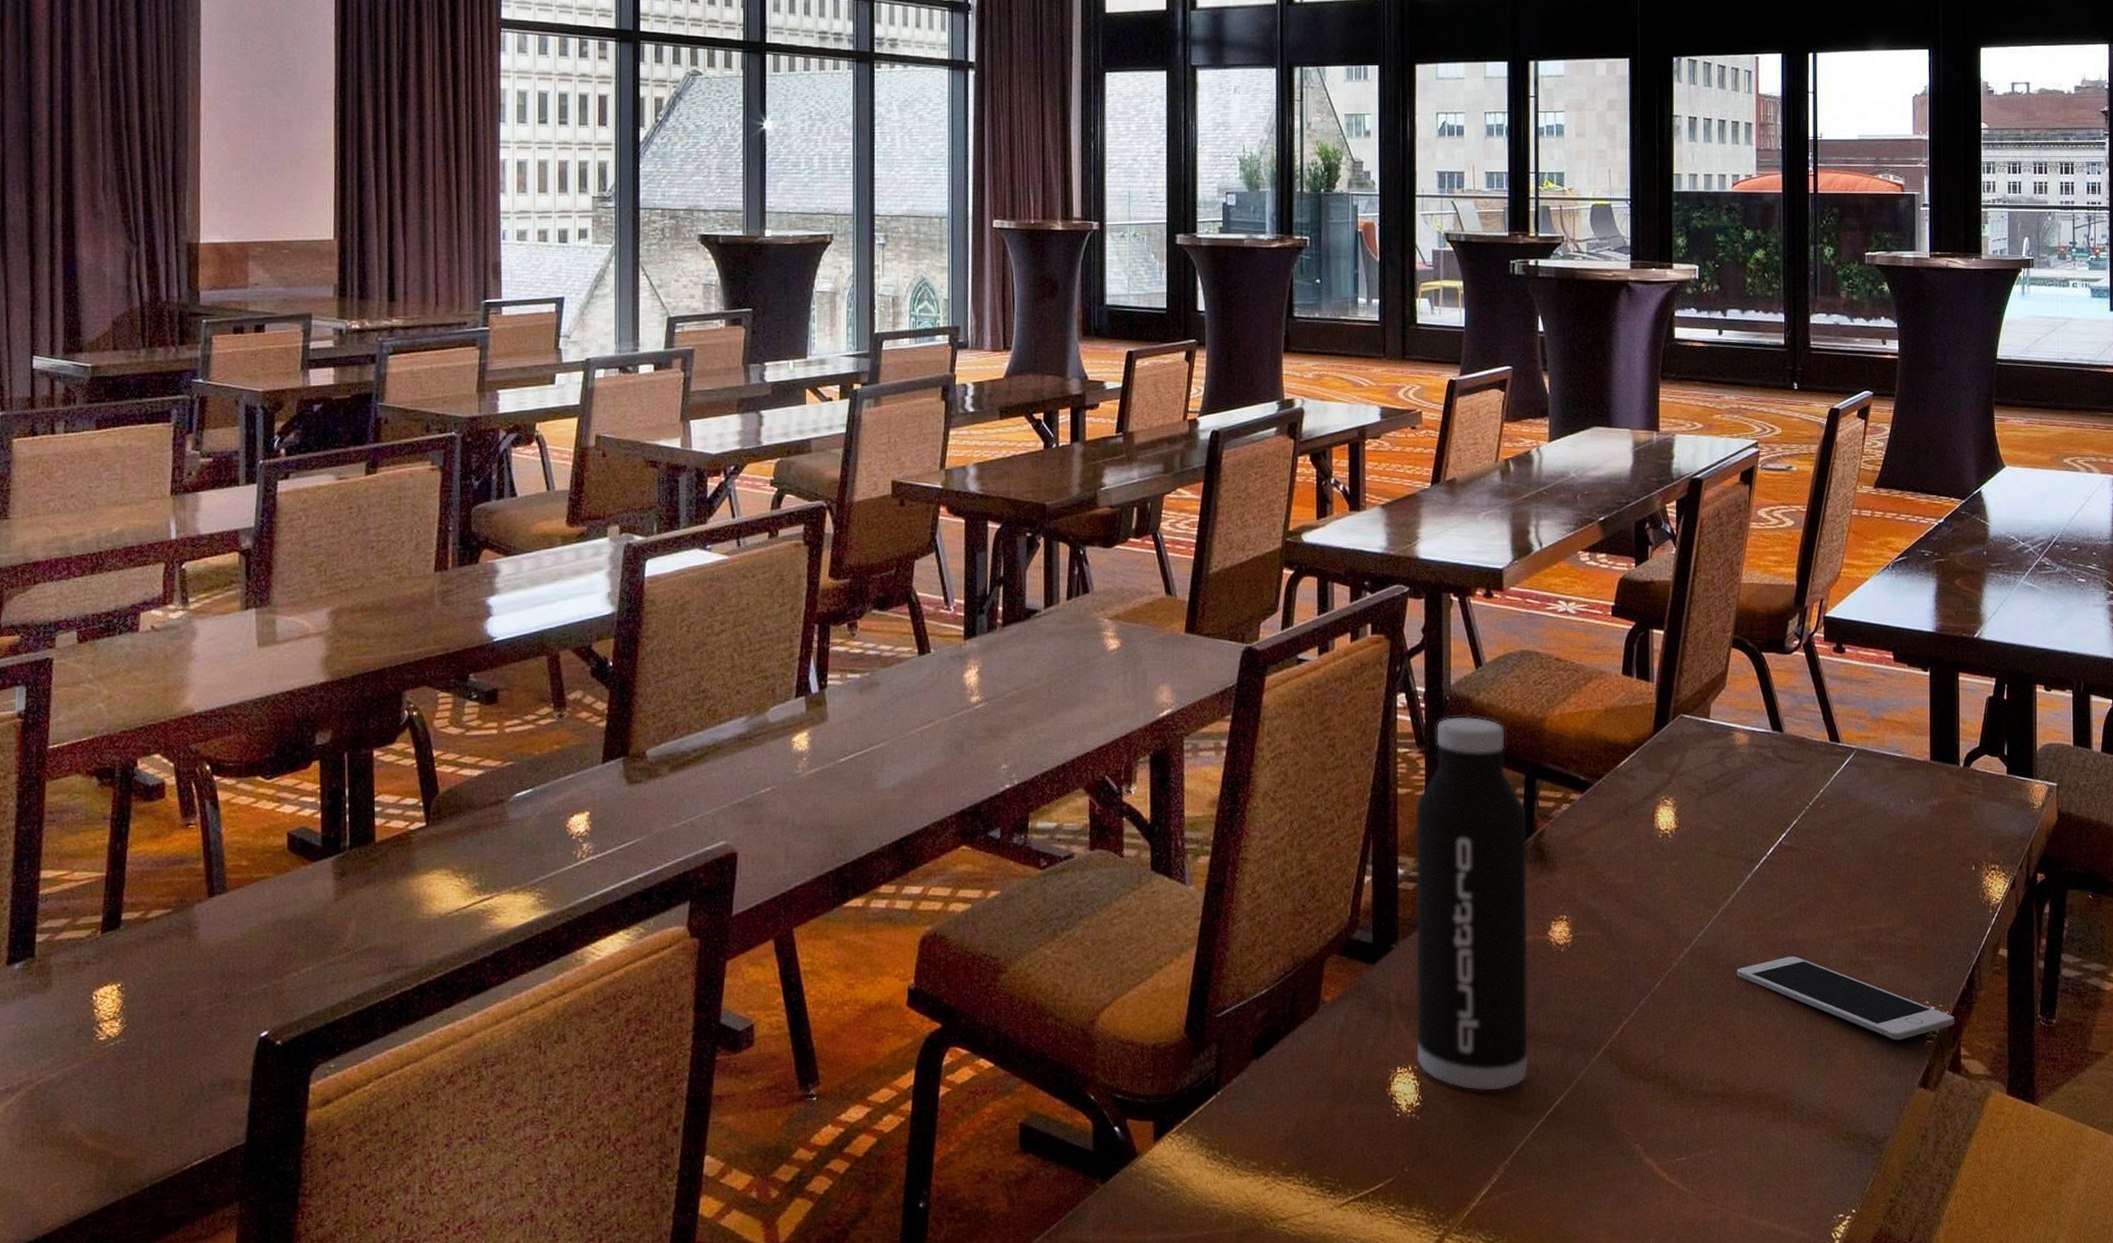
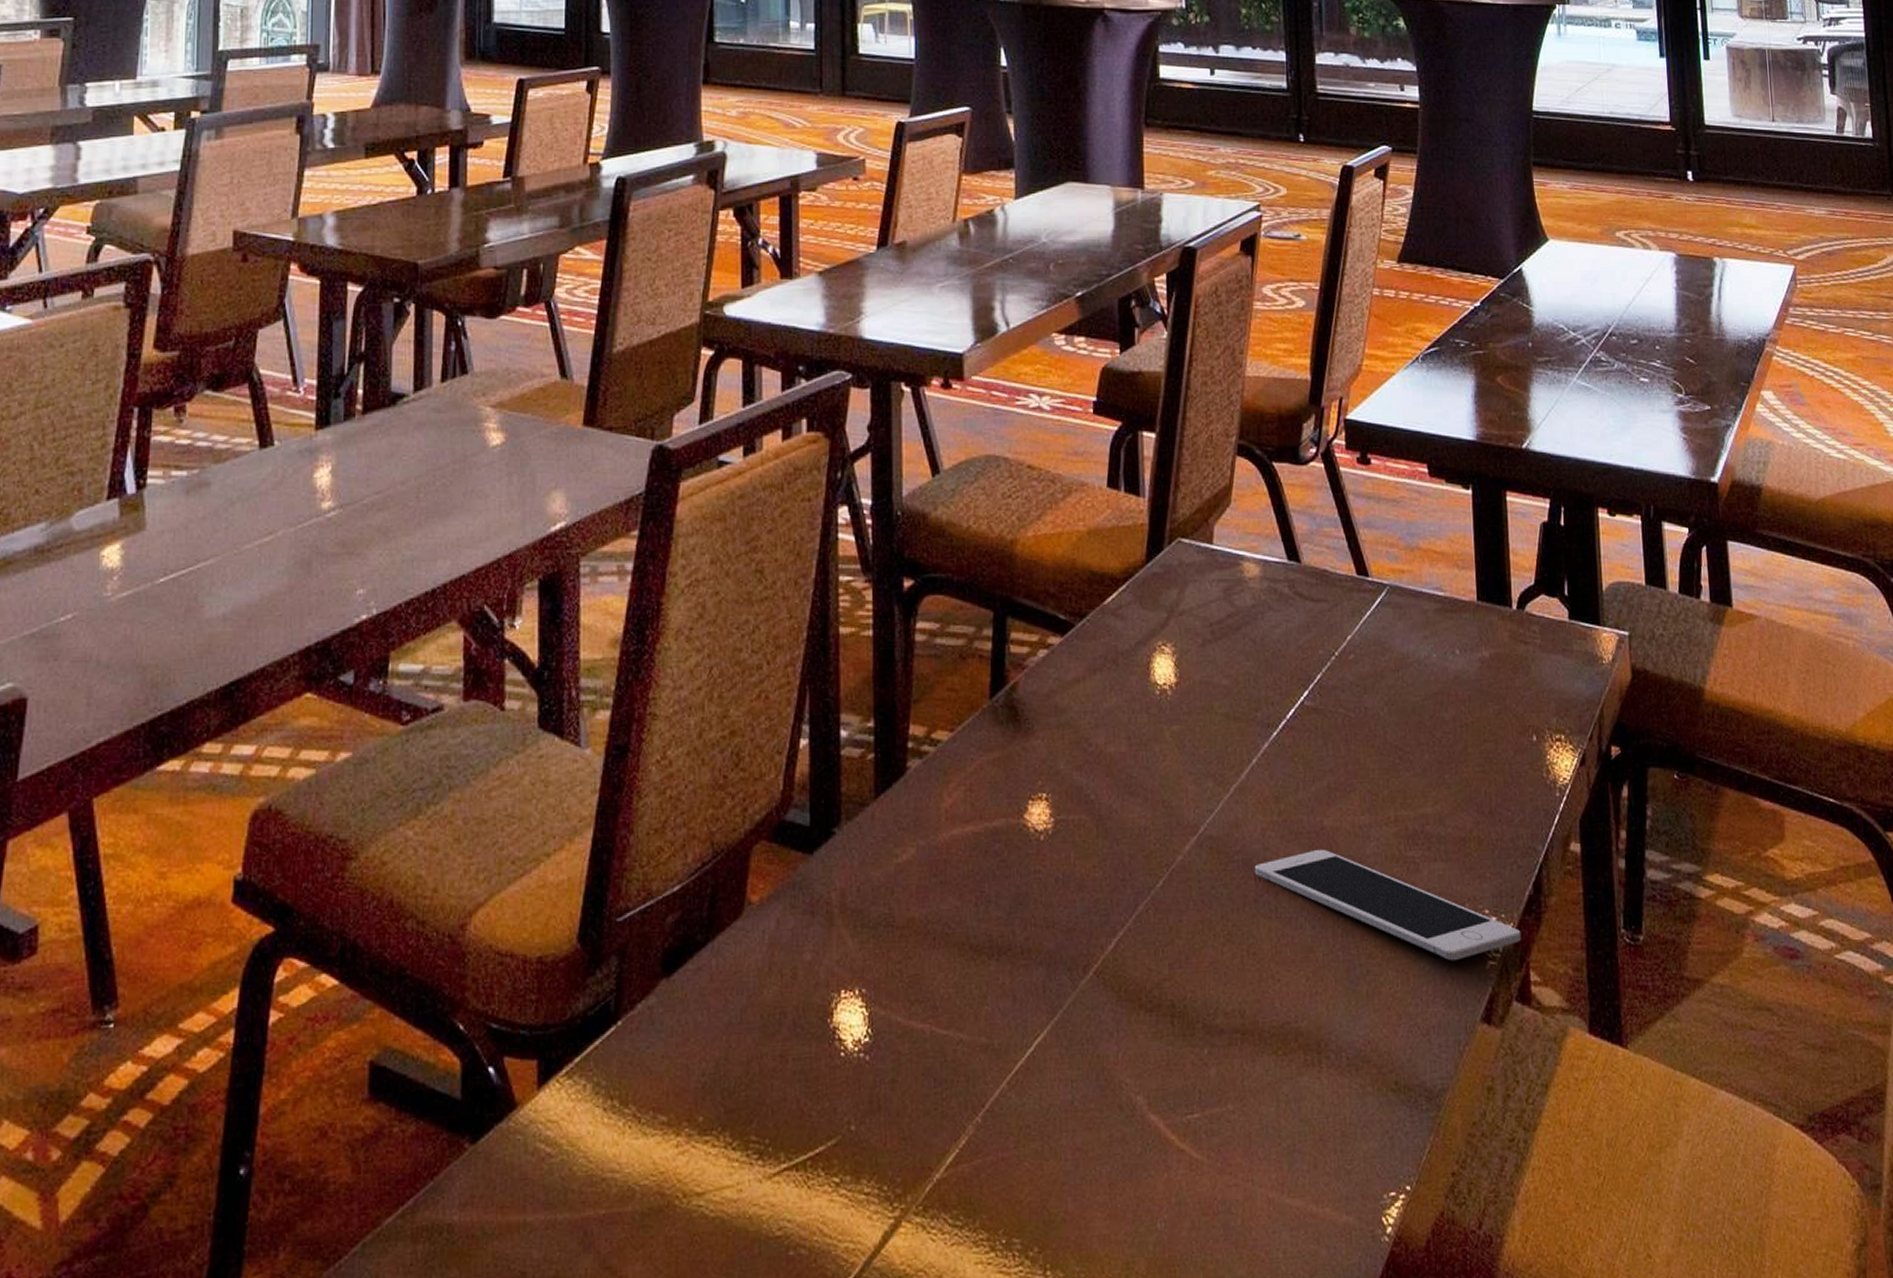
water bottle: present [1415,716,1529,1091] -> none [860,536,1003,1024]

